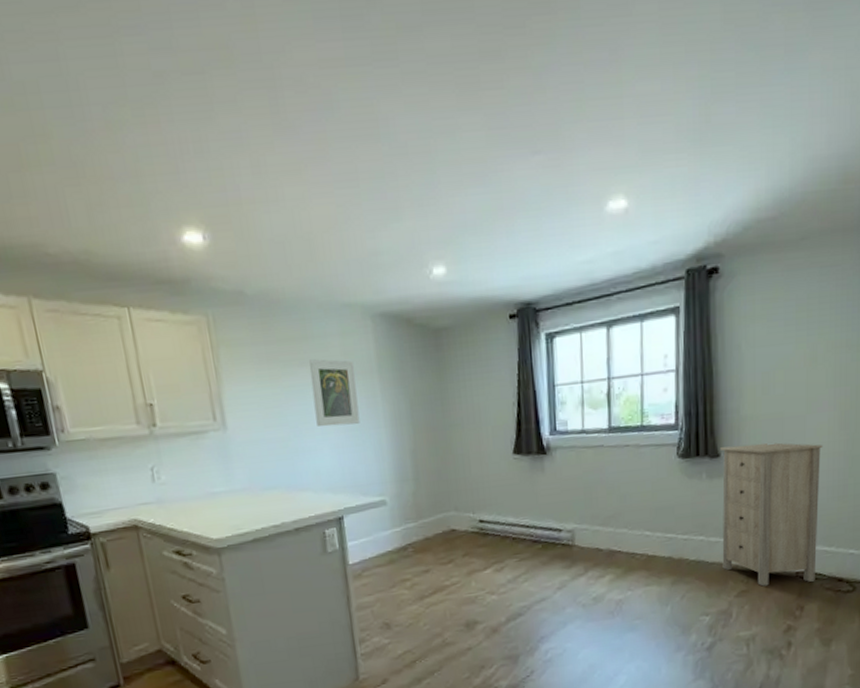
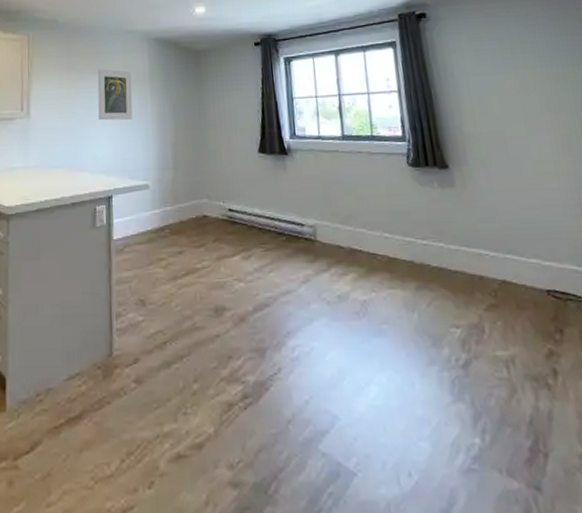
storage cabinet: present [720,442,823,587] -> none [448,158,570,302]

